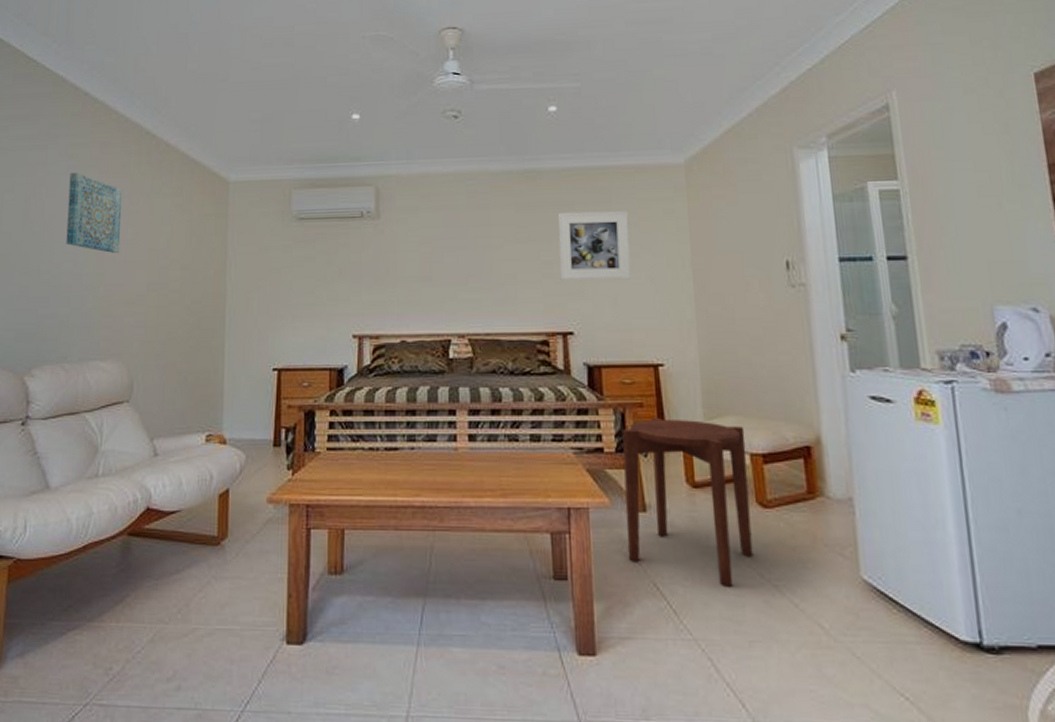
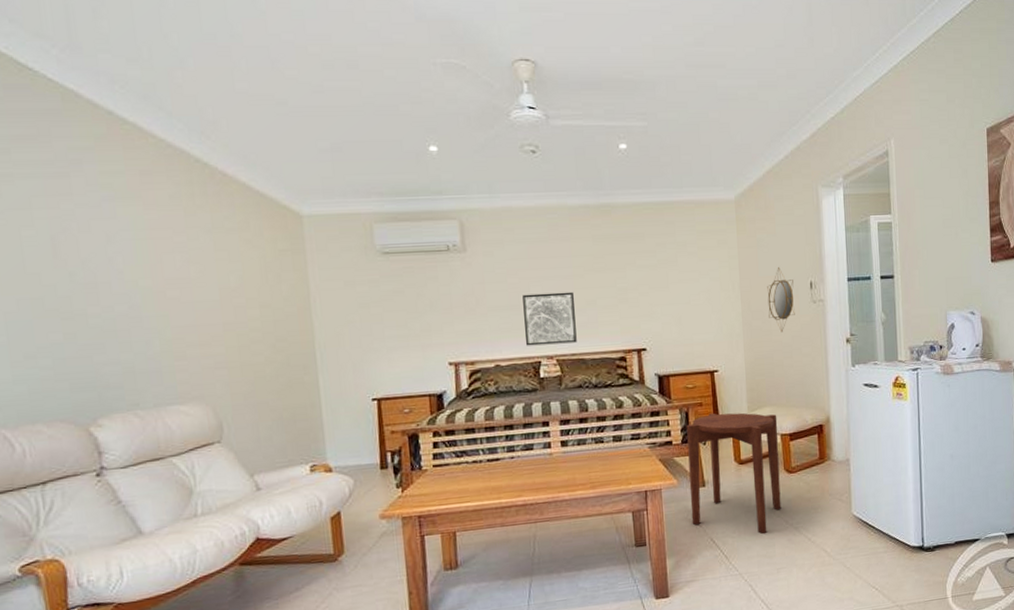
wall art: present [66,172,123,253] -> none [105,204,184,293]
wall art: none [435,263,492,322] -> present [522,291,577,346]
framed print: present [557,211,631,281] -> none [630,242,692,305]
home mirror: none [727,241,767,322] -> present [767,266,795,333]

